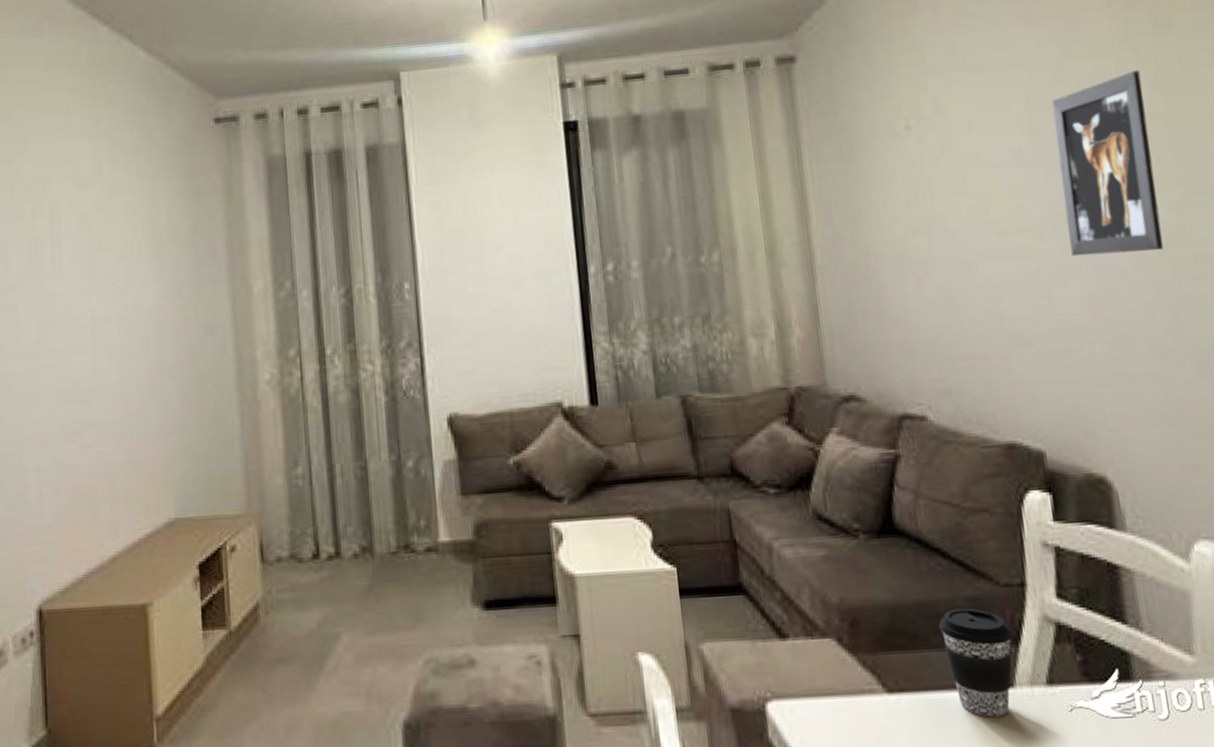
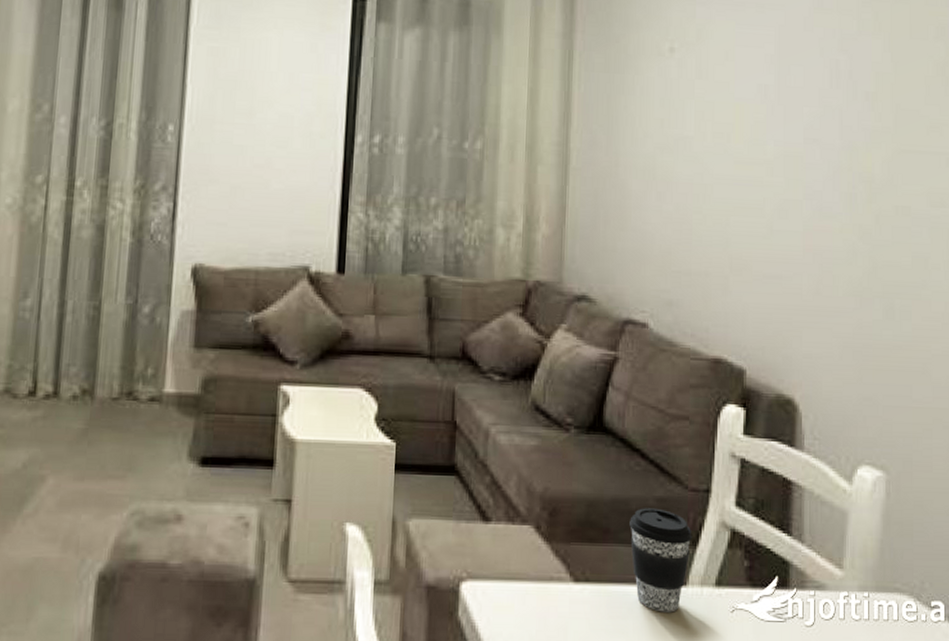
wall art: present [1051,70,1163,257] -> none [794,31,876,197]

